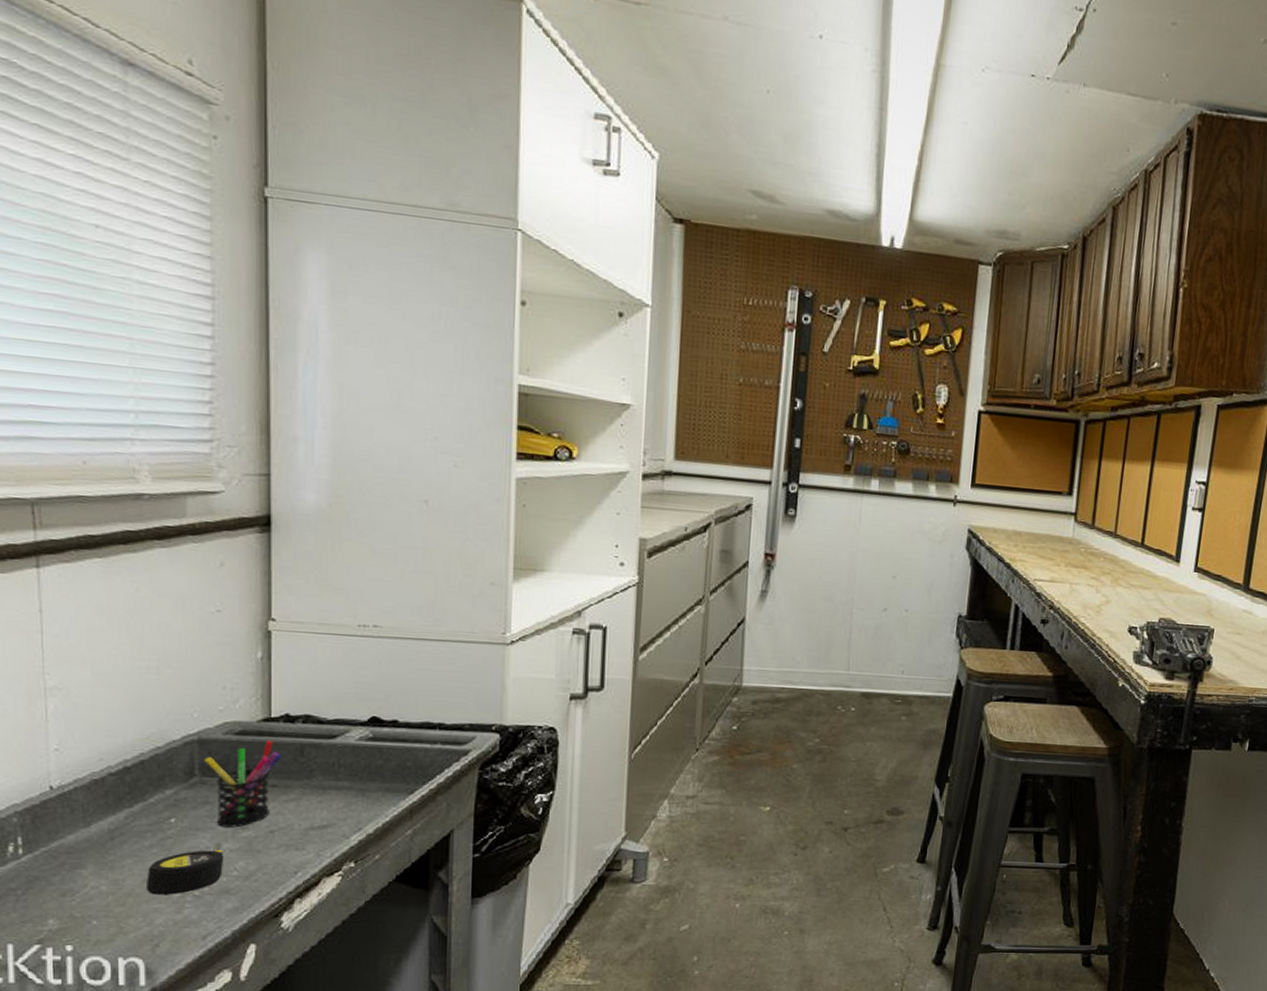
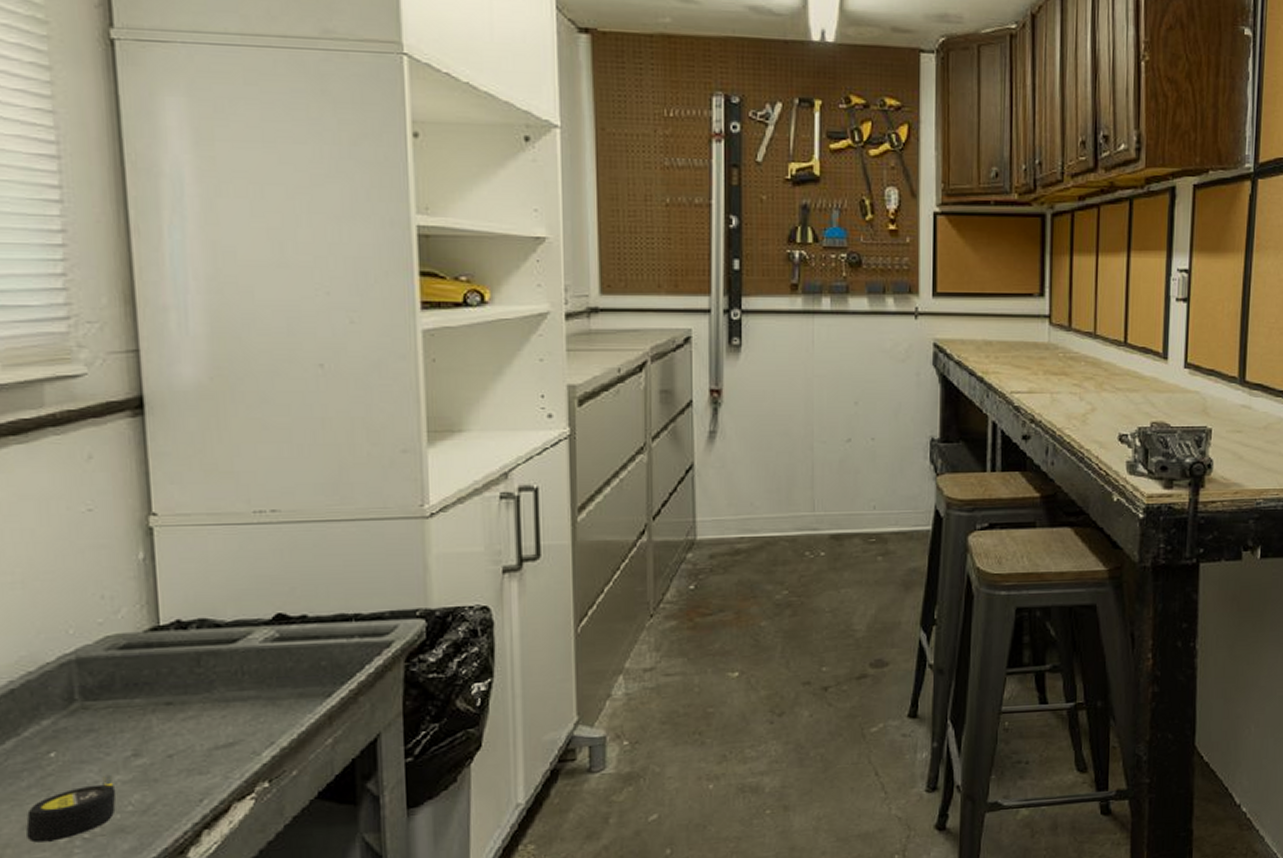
pen holder: present [204,740,281,828] -> none [85,651,174,757]

